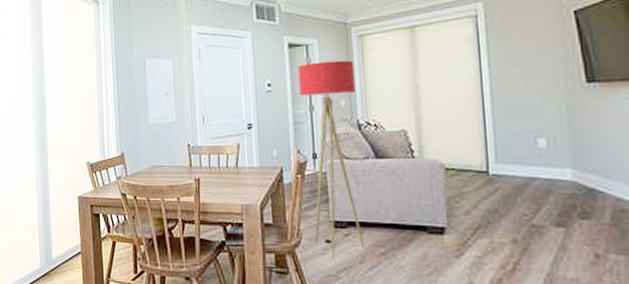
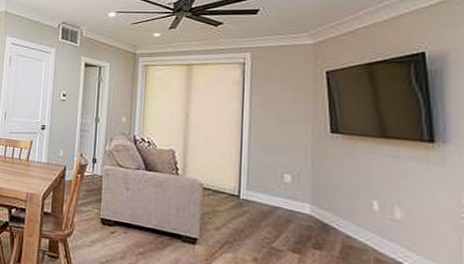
floor lamp: present [298,60,365,258] -> none [85,82,138,251]

